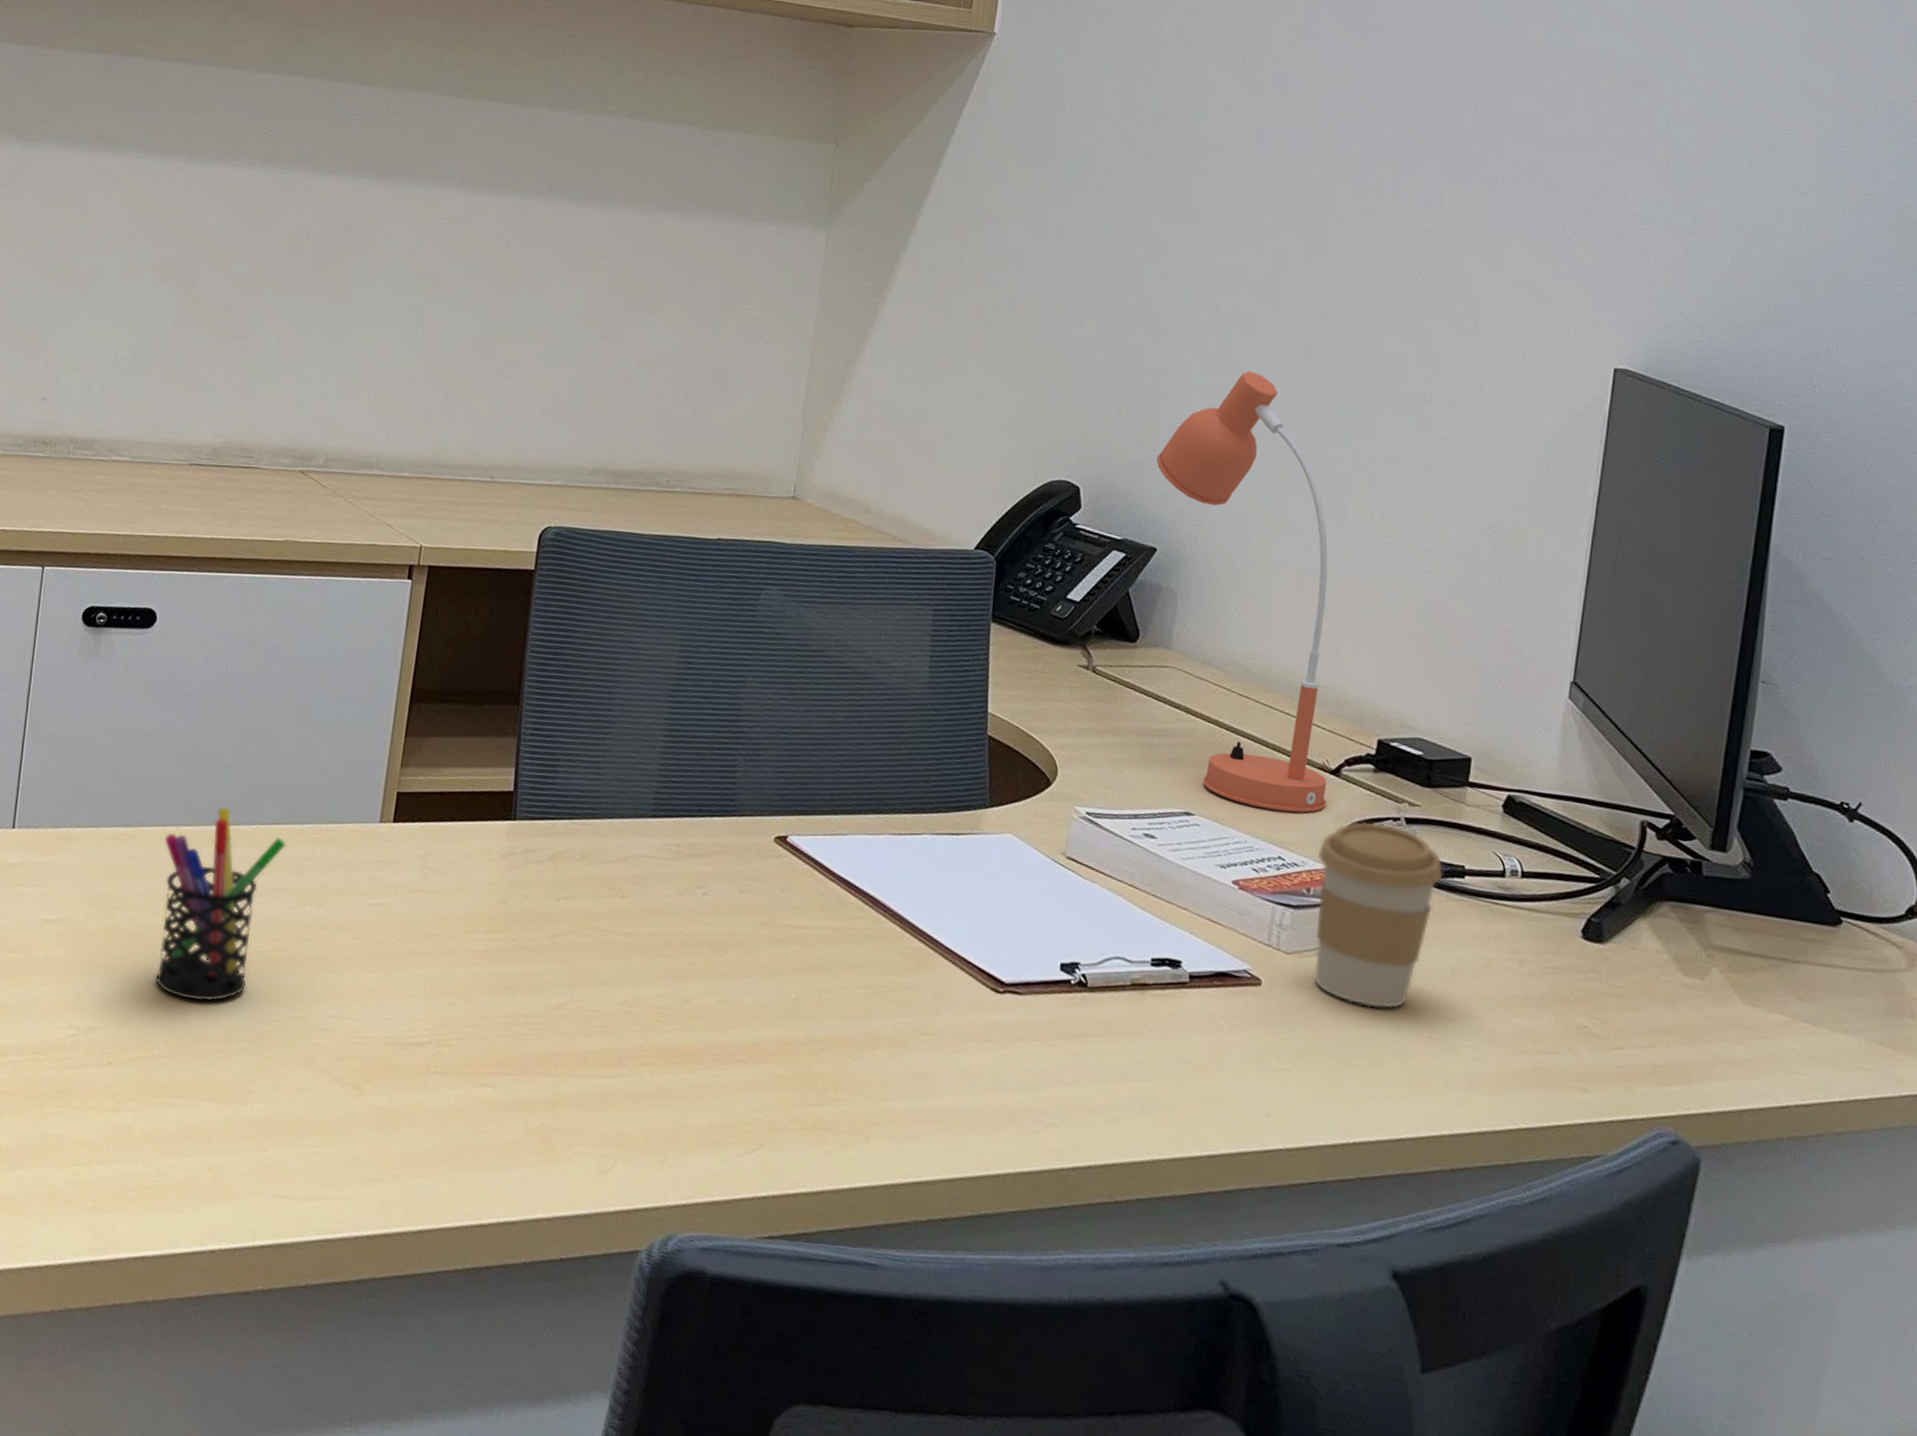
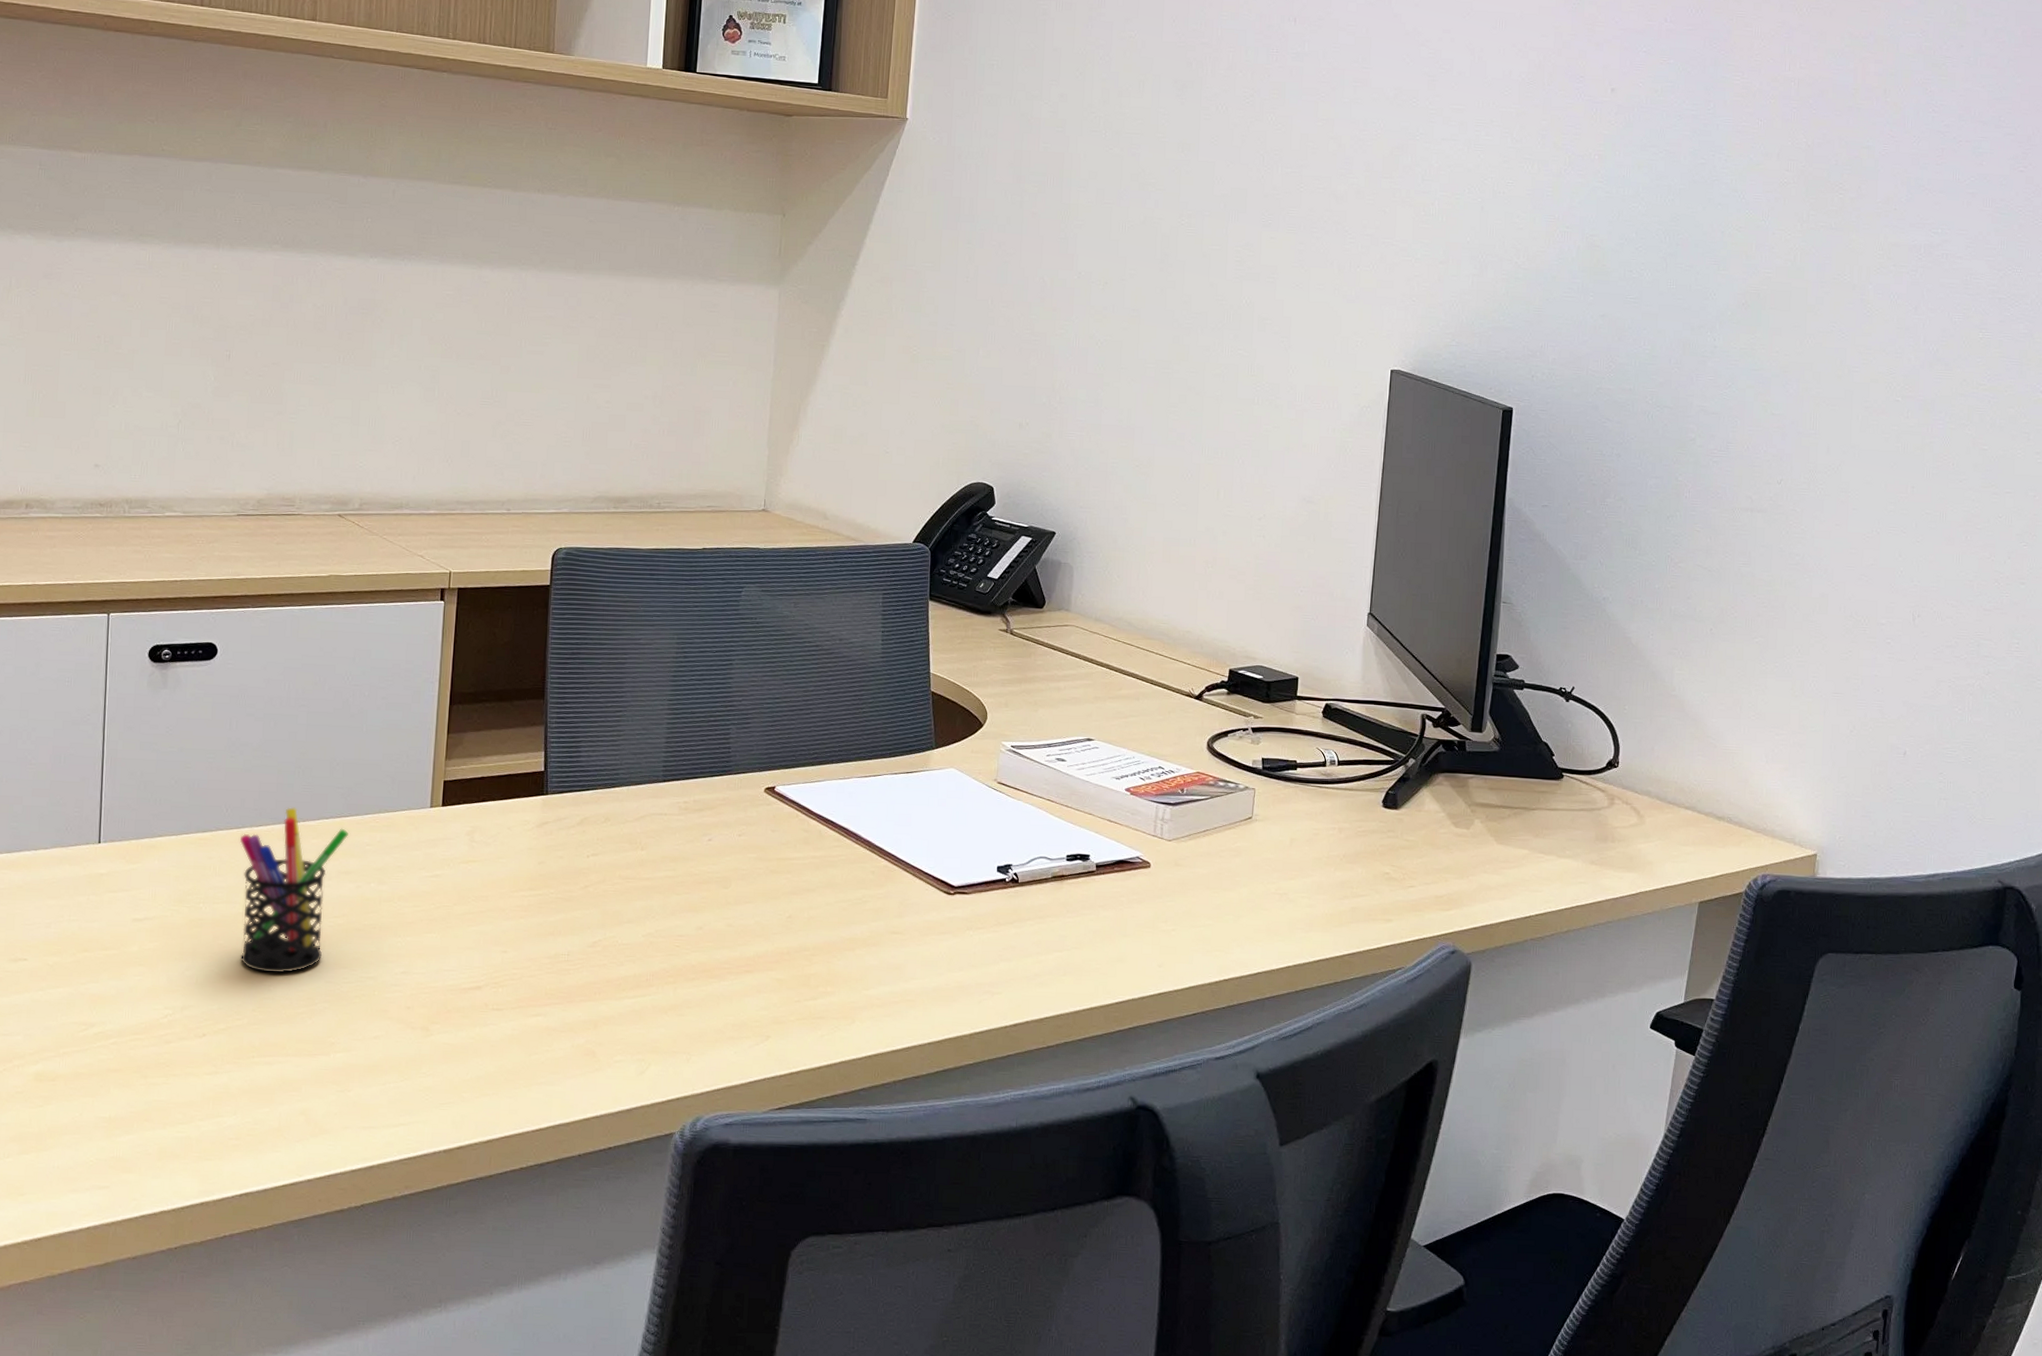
desk lamp: present [1156,371,1328,813] -> none [1052,386,1193,732]
coffee cup: present [1315,821,1444,1009] -> none [1188,733,1282,876]

